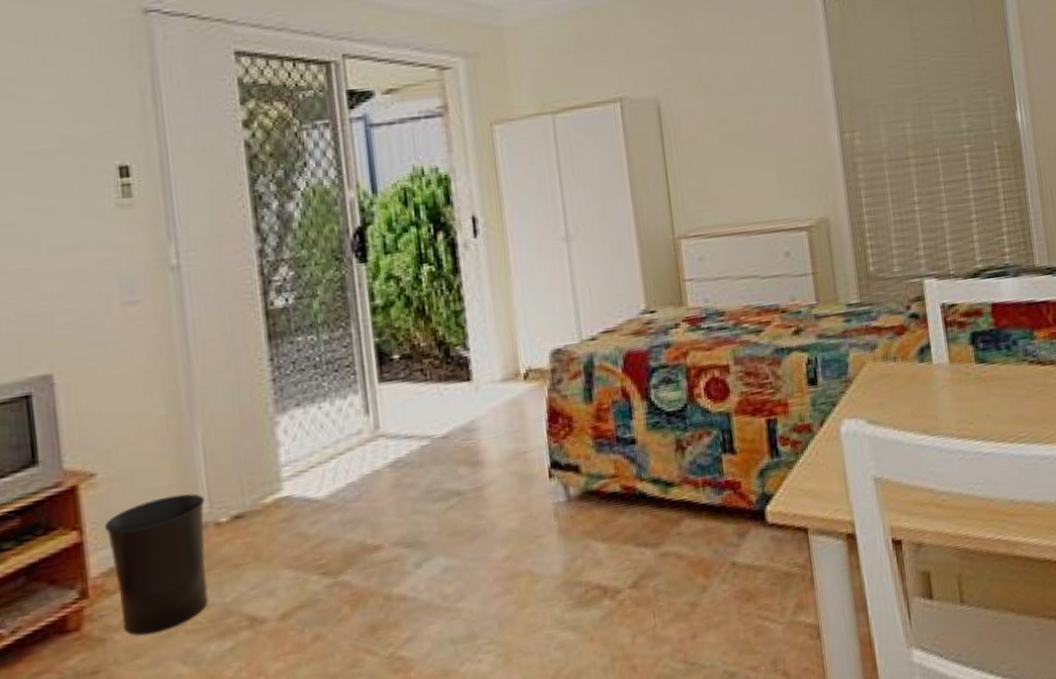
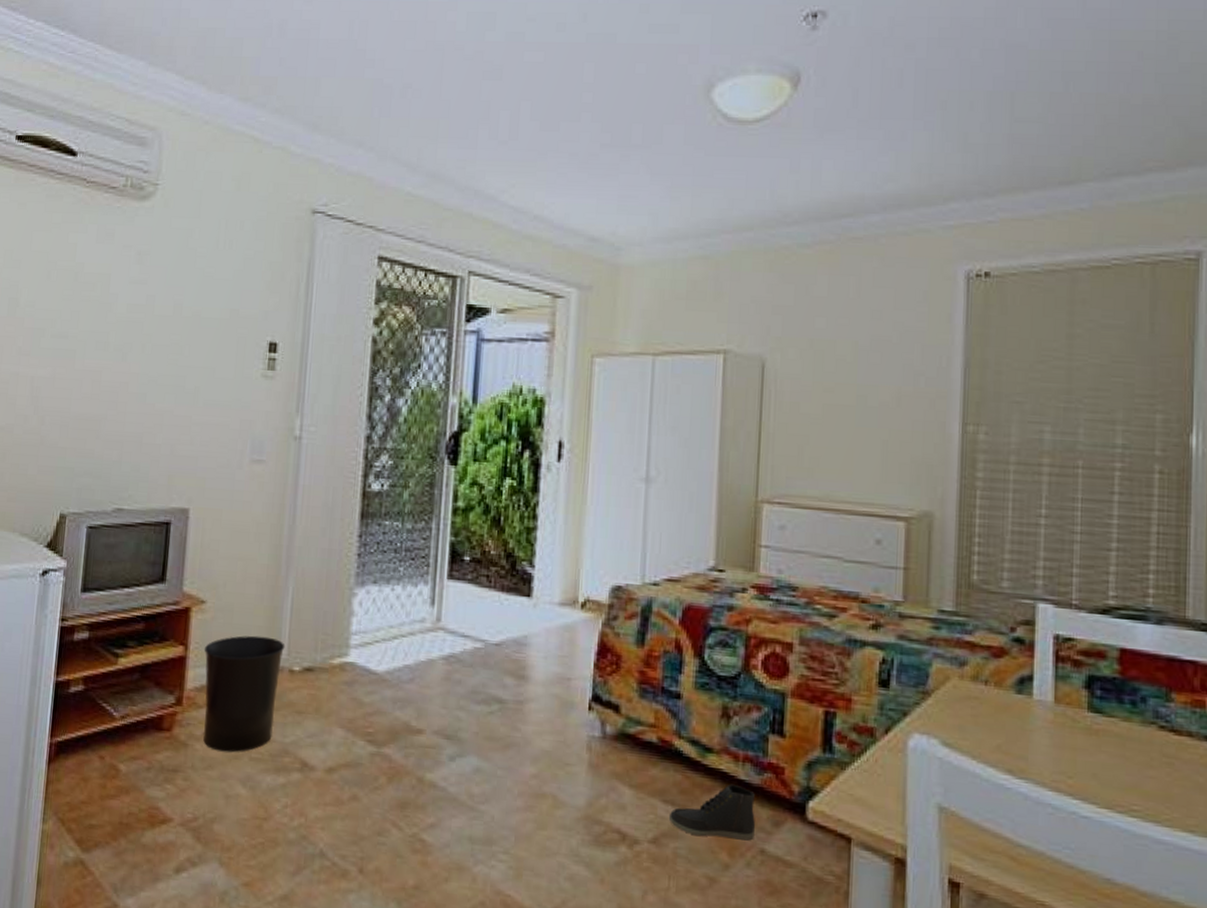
sneaker: none [643,510,724,569] -> present [668,784,755,841]

